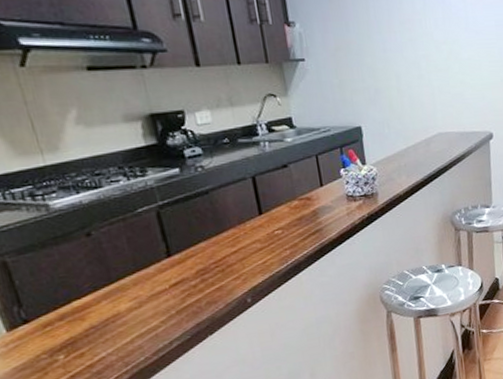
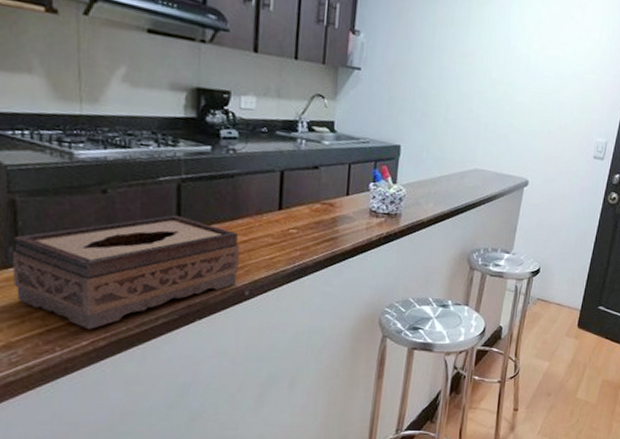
tissue box: none [15,241,236,367] -> present [11,215,240,330]

